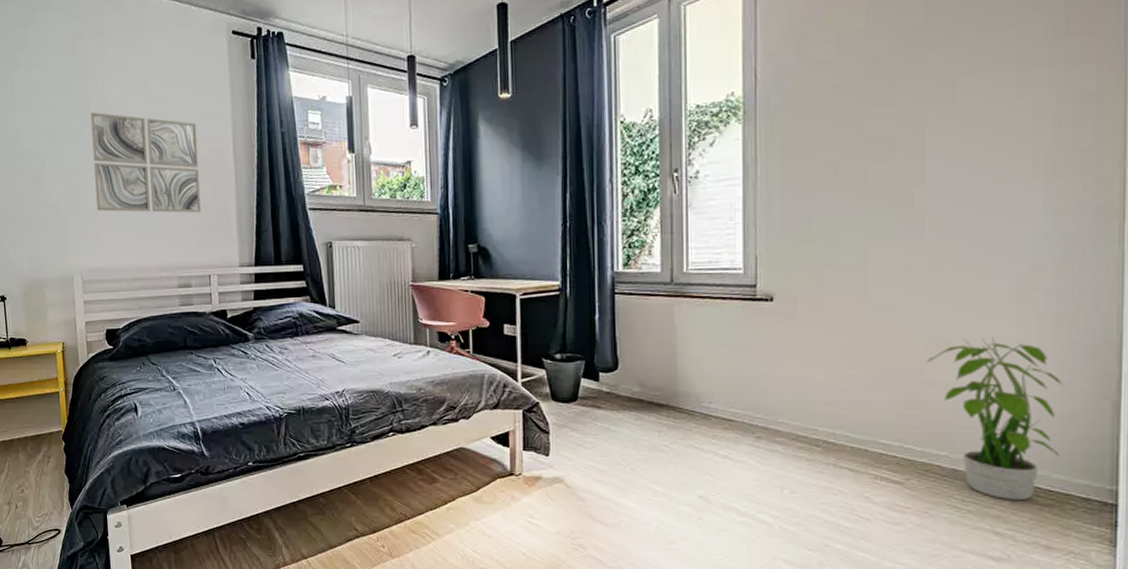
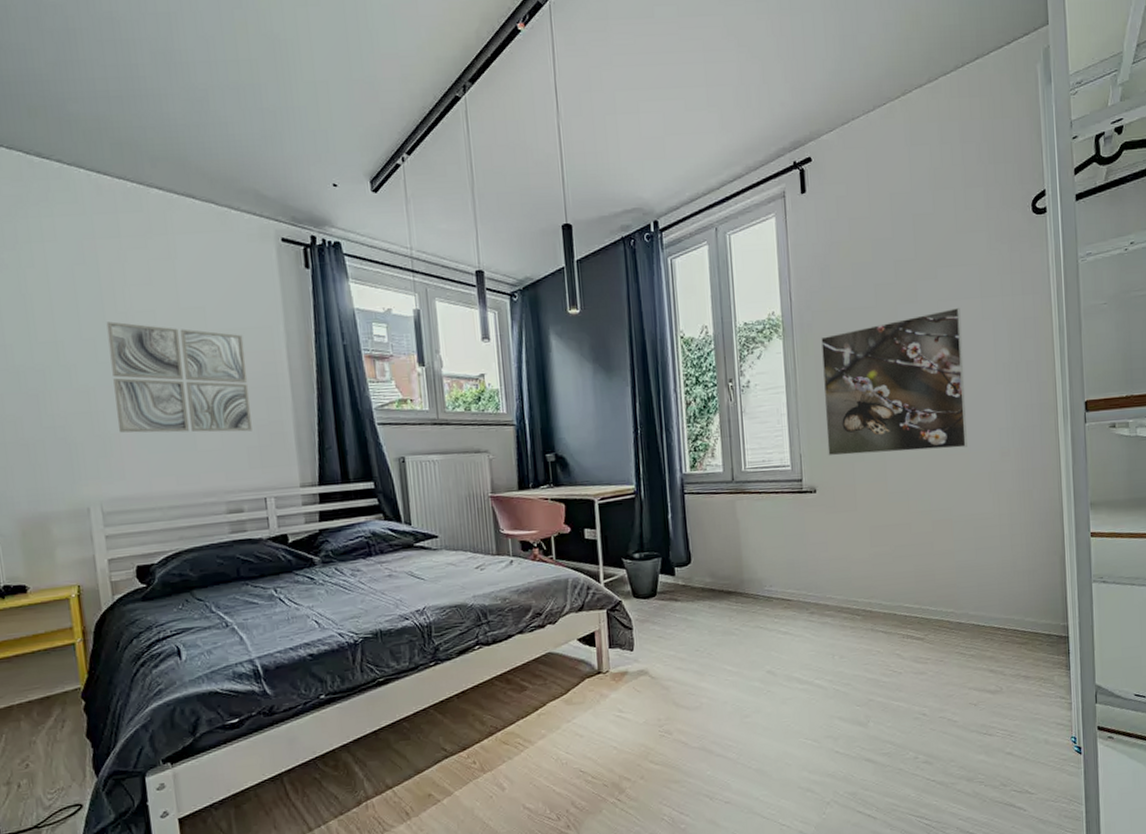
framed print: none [790,81,986,260] -> present [821,307,967,456]
potted plant: present [927,337,1063,501] -> none [934,512,1029,643]

